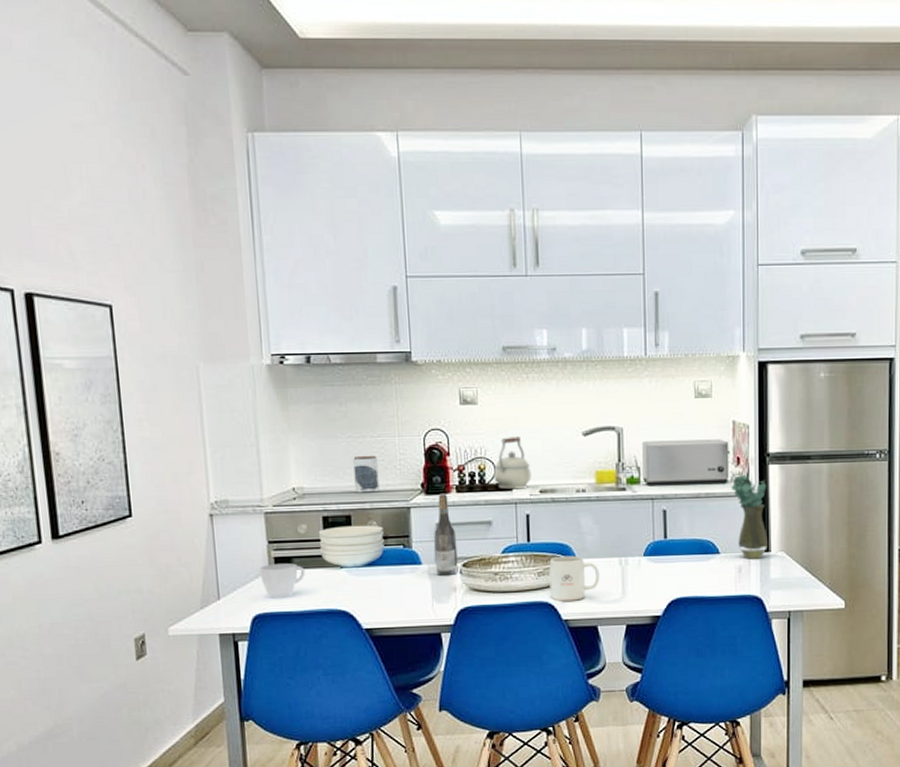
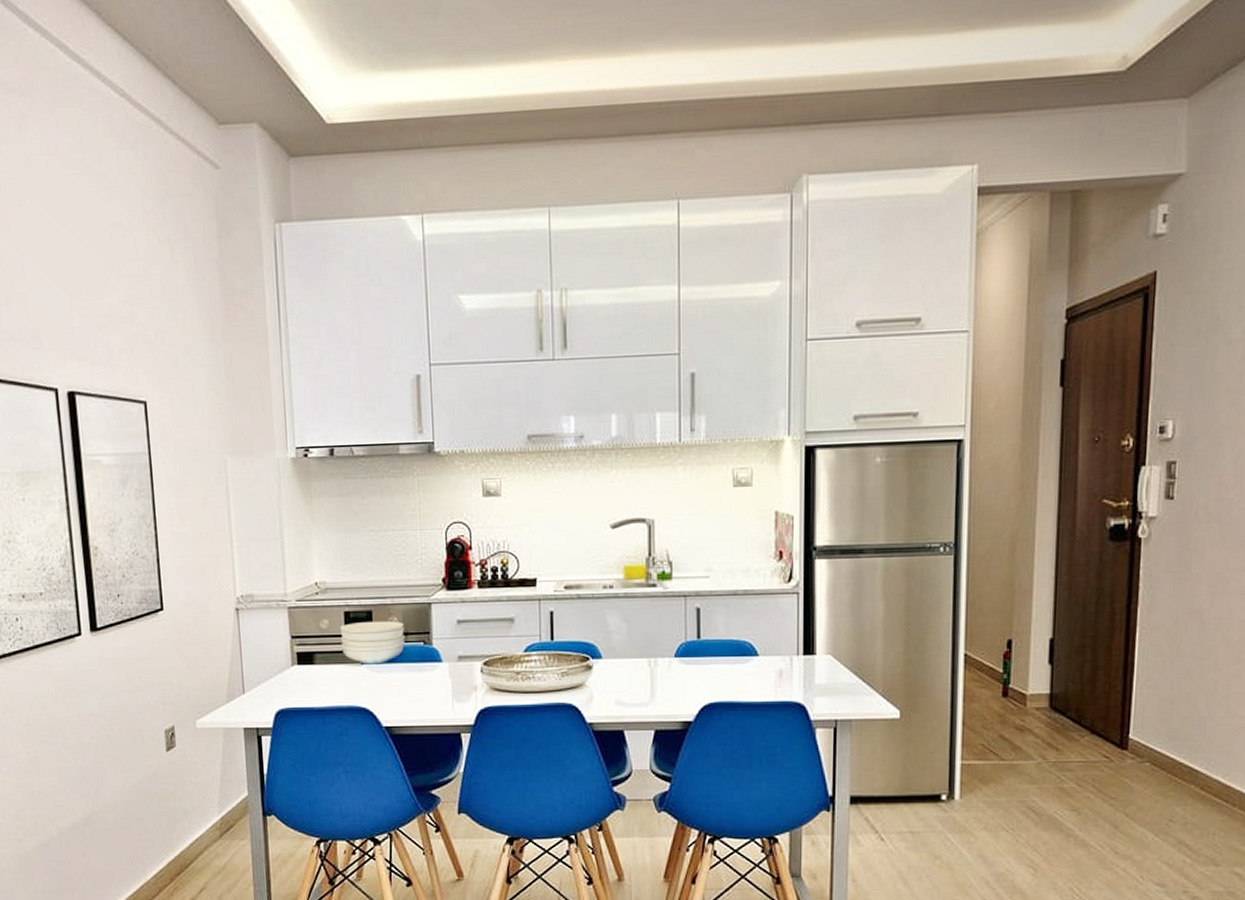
cup: present [259,563,305,599] -> none [282,659,327,694]
jar: present [353,455,379,493] -> none [375,549,401,588]
wine bottle: present [433,493,458,575] -> none [454,588,479,674]
kettle: present [494,436,532,490] -> none [517,529,556,585]
mug: present [549,555,600,602] -> none [573,655,627,704]
toaster: present [641,439,731,486] -> none [674,531,772,582]
vase: present [729,470,767,559] -> none [771,565,813,663]

